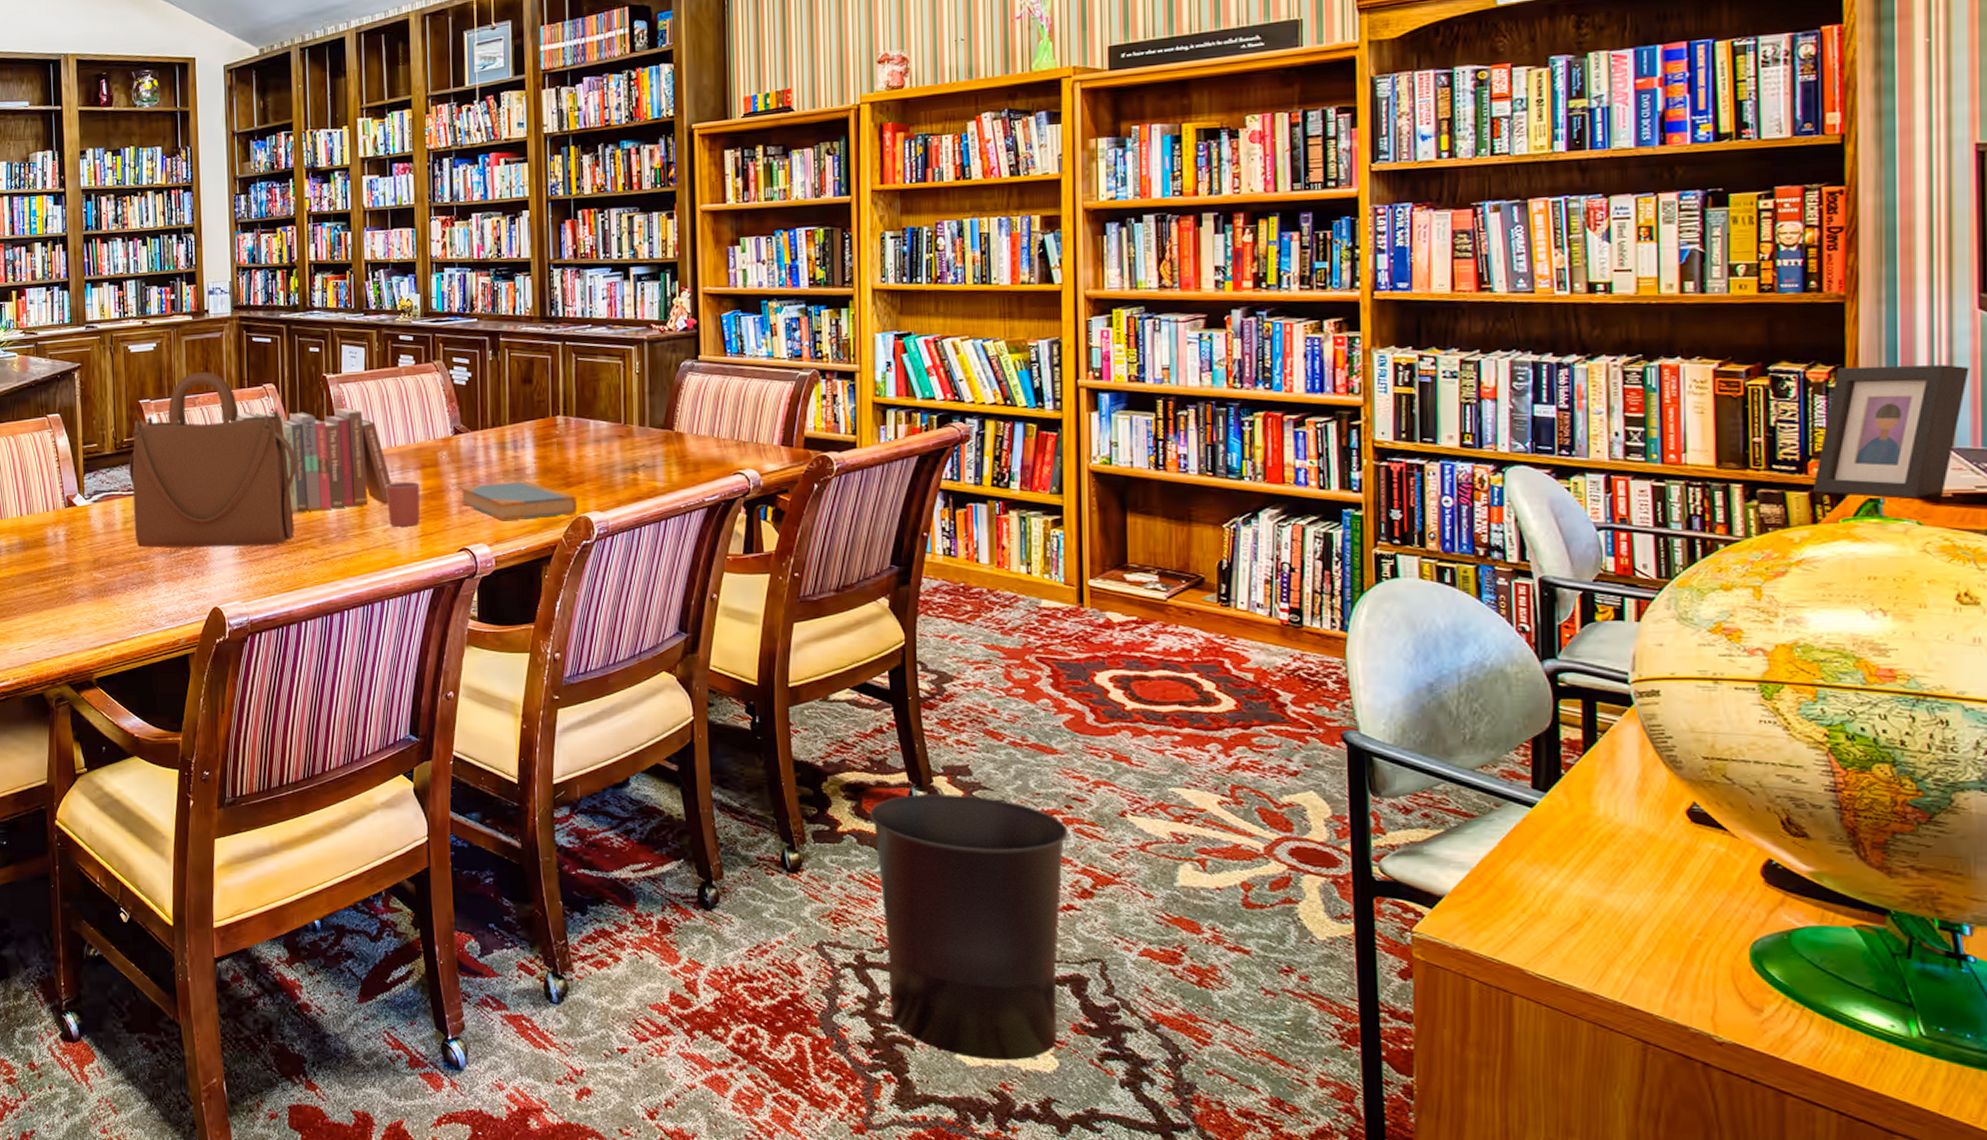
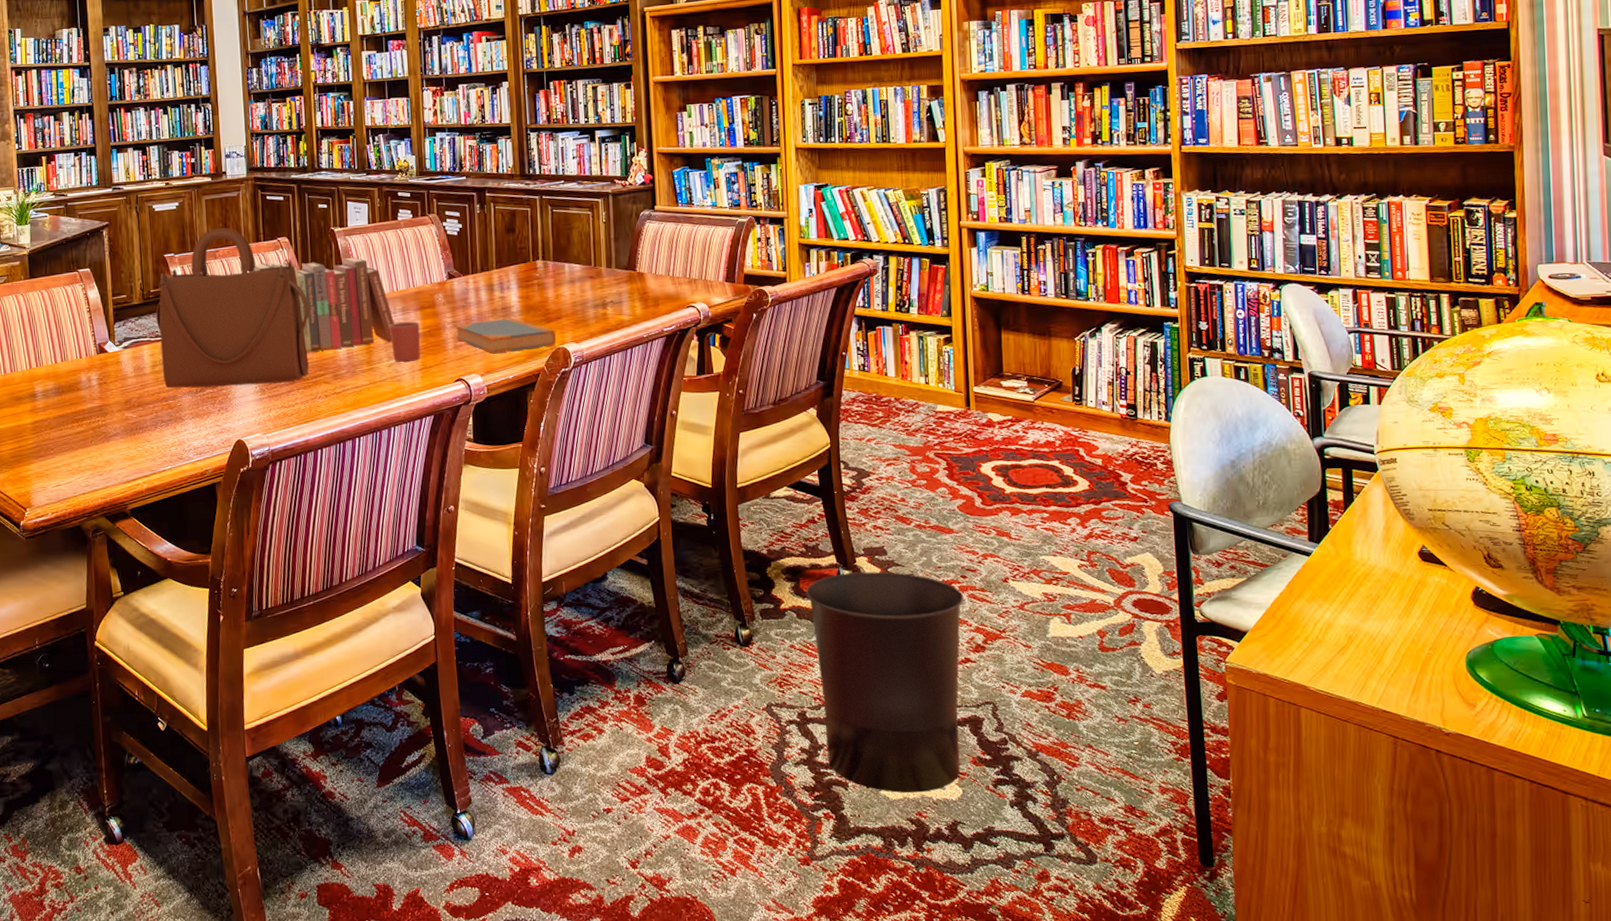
picture frame: present [1812,364,1969,501] -> none [1496,198,1599,304]

